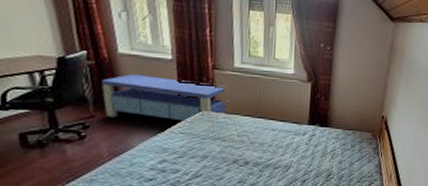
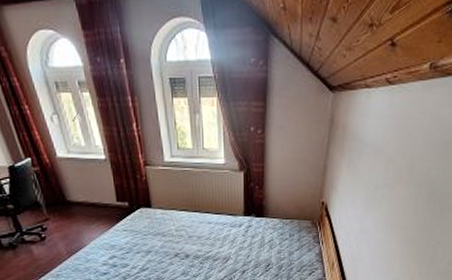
storage bench: present [101,74,229,121] -> none [49,177,163,219]

